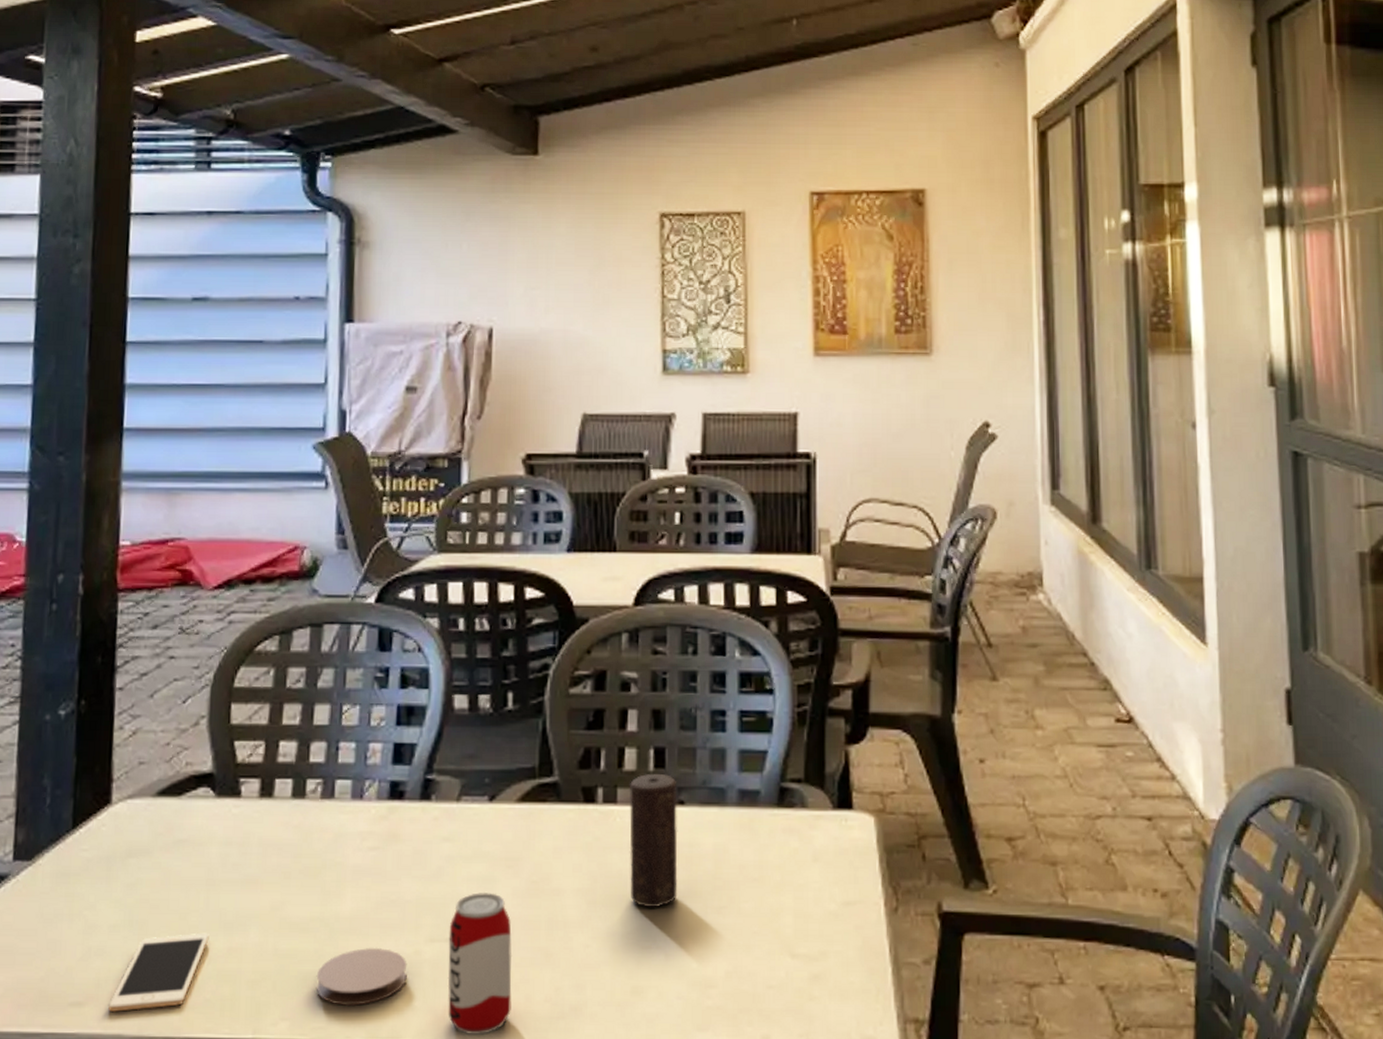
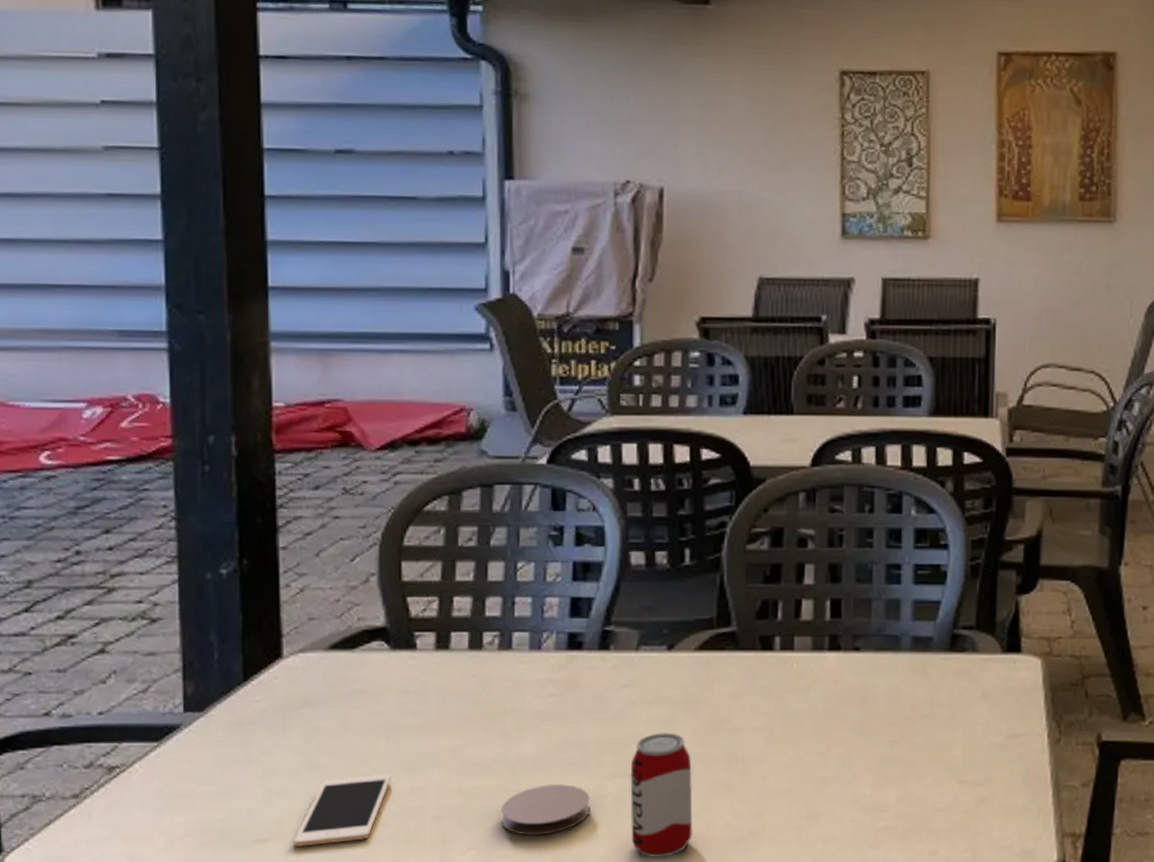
candle: present [629,773,678,907] -> none [805,622,853,742]

